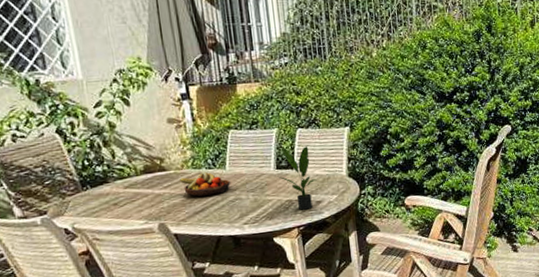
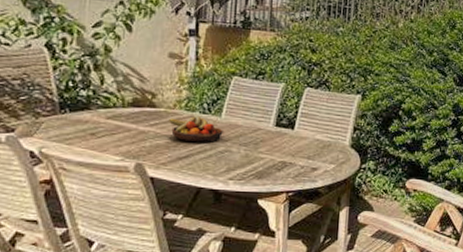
potted plant: present [277,146,317,210] -> none [275,105,317,175]

